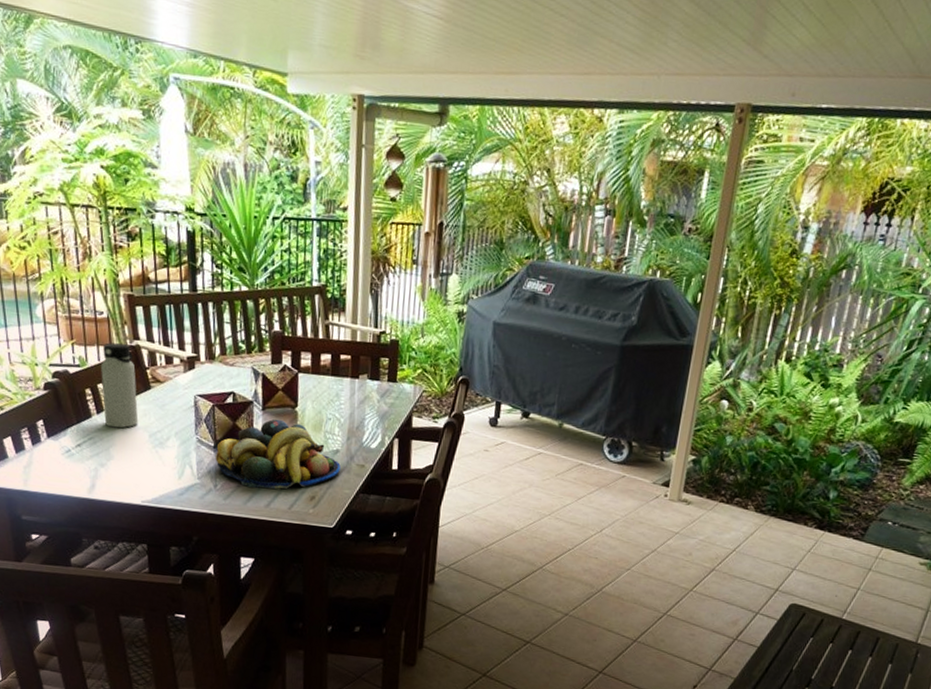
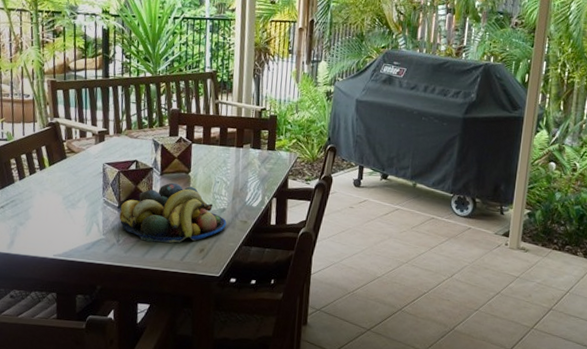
water bottle: present [101,342,139,428] -> none [24,120,55,192]

